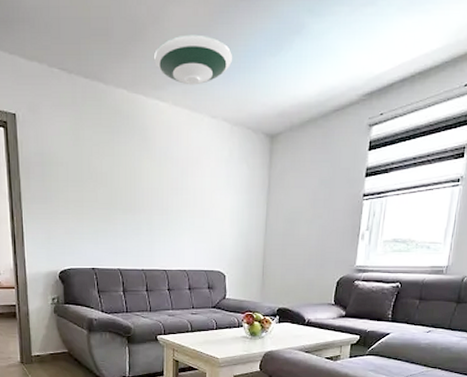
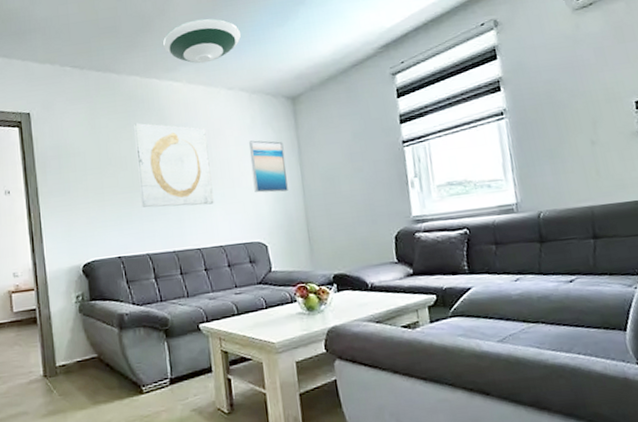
wall art: none [116,140,185,231] -> present [133,122,214,208]
wall art: none [222,174,255,227] -> present [248,140,288,193]

